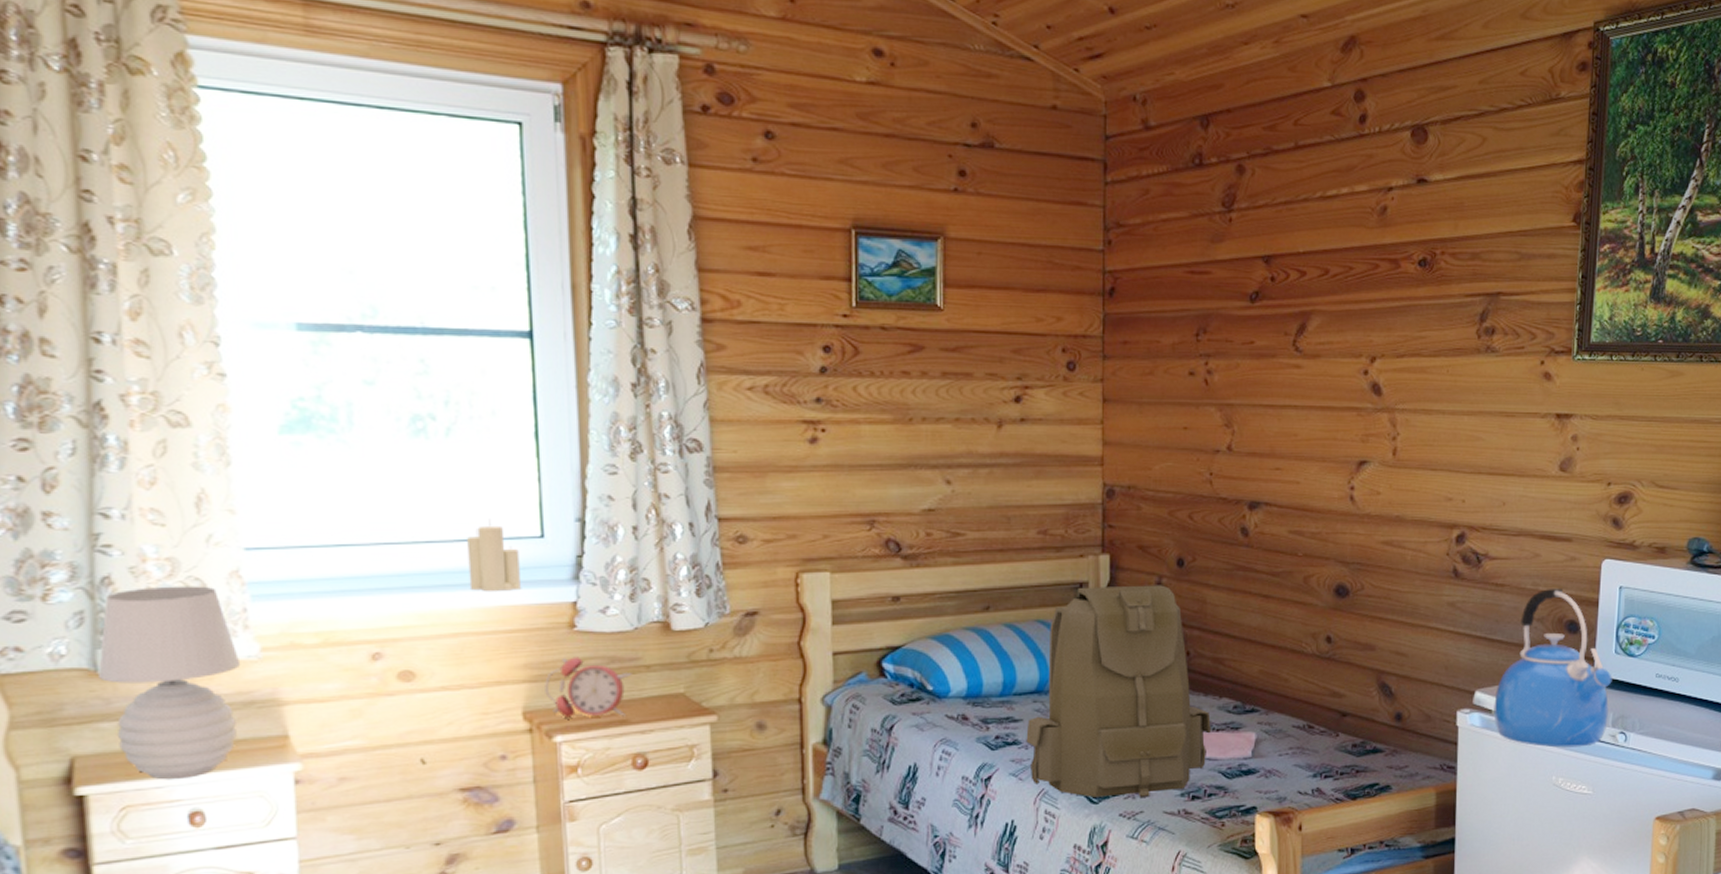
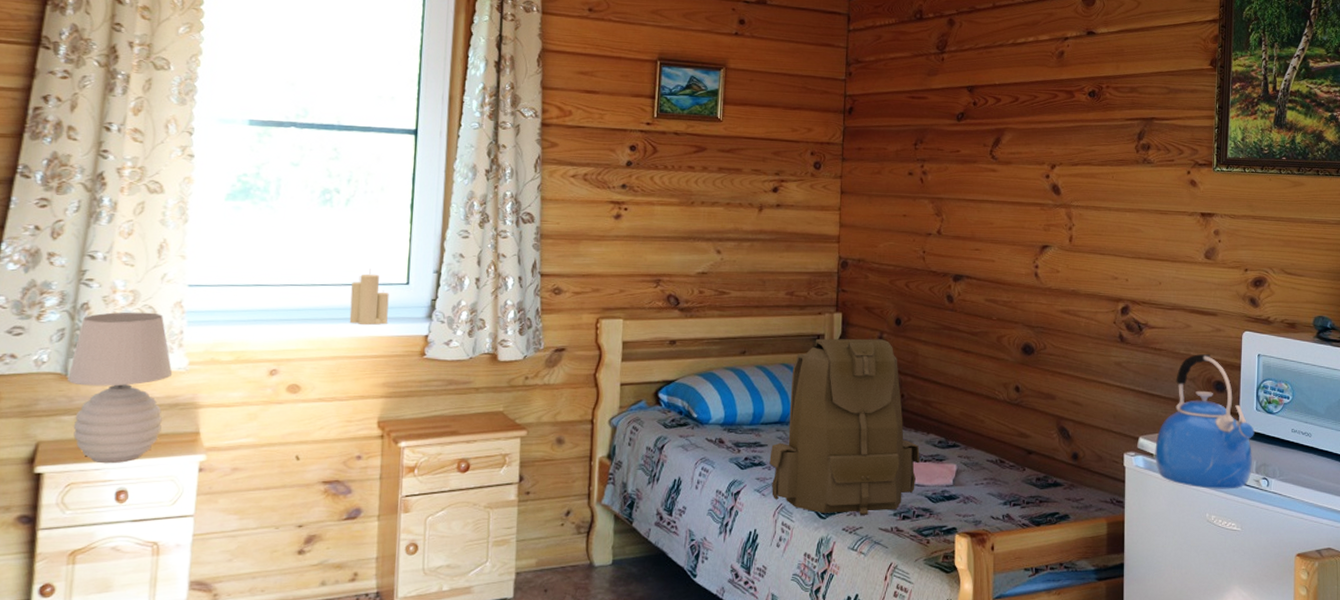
alarm clock: present [545,657,632,718] -> none [396,379,465,428]

